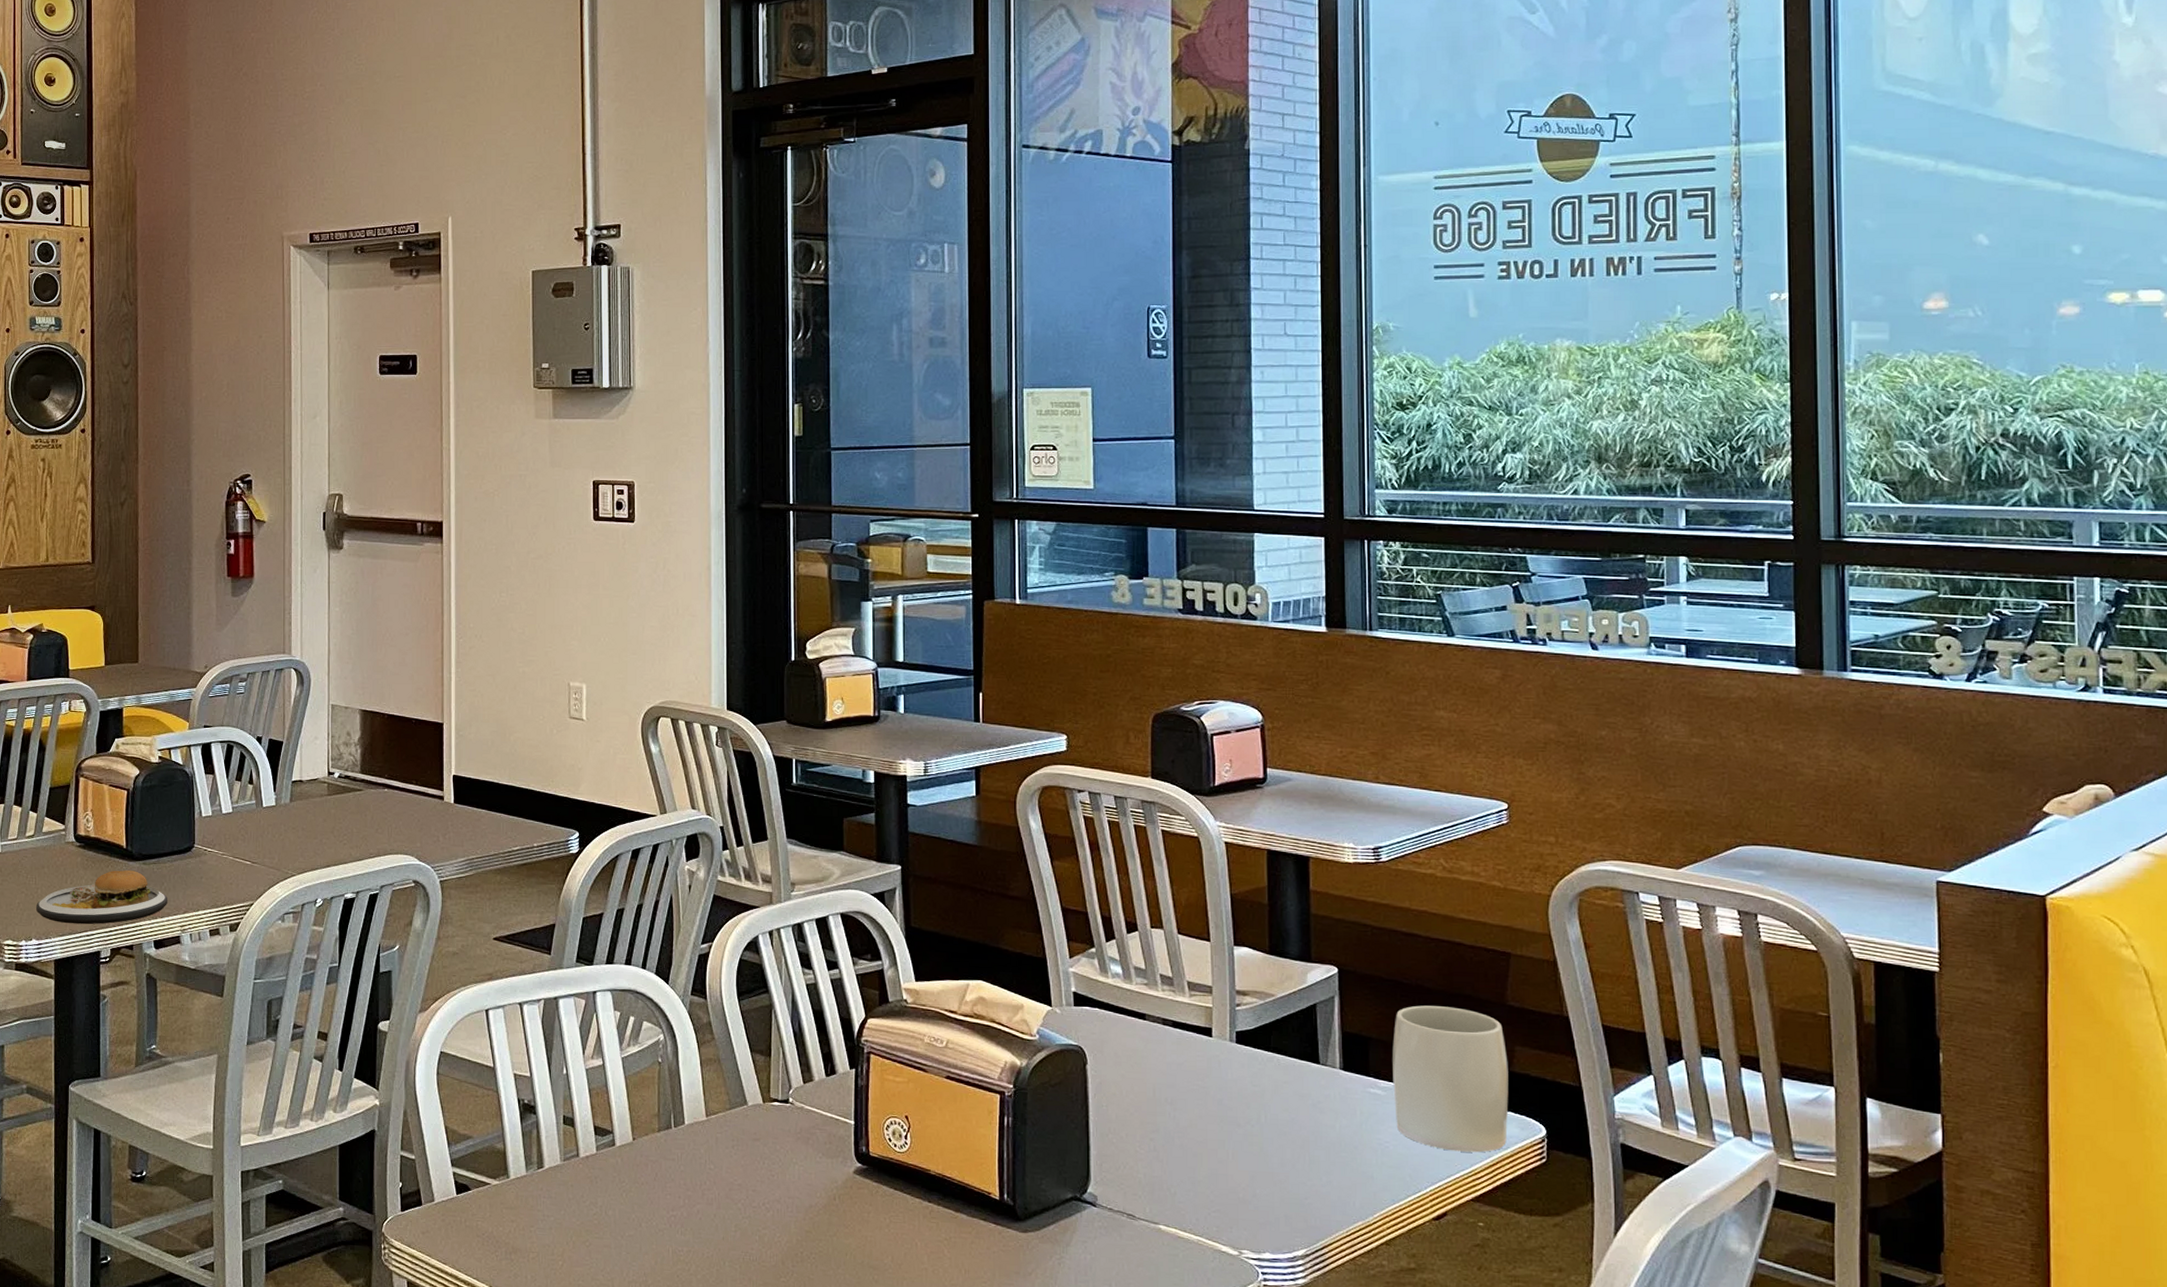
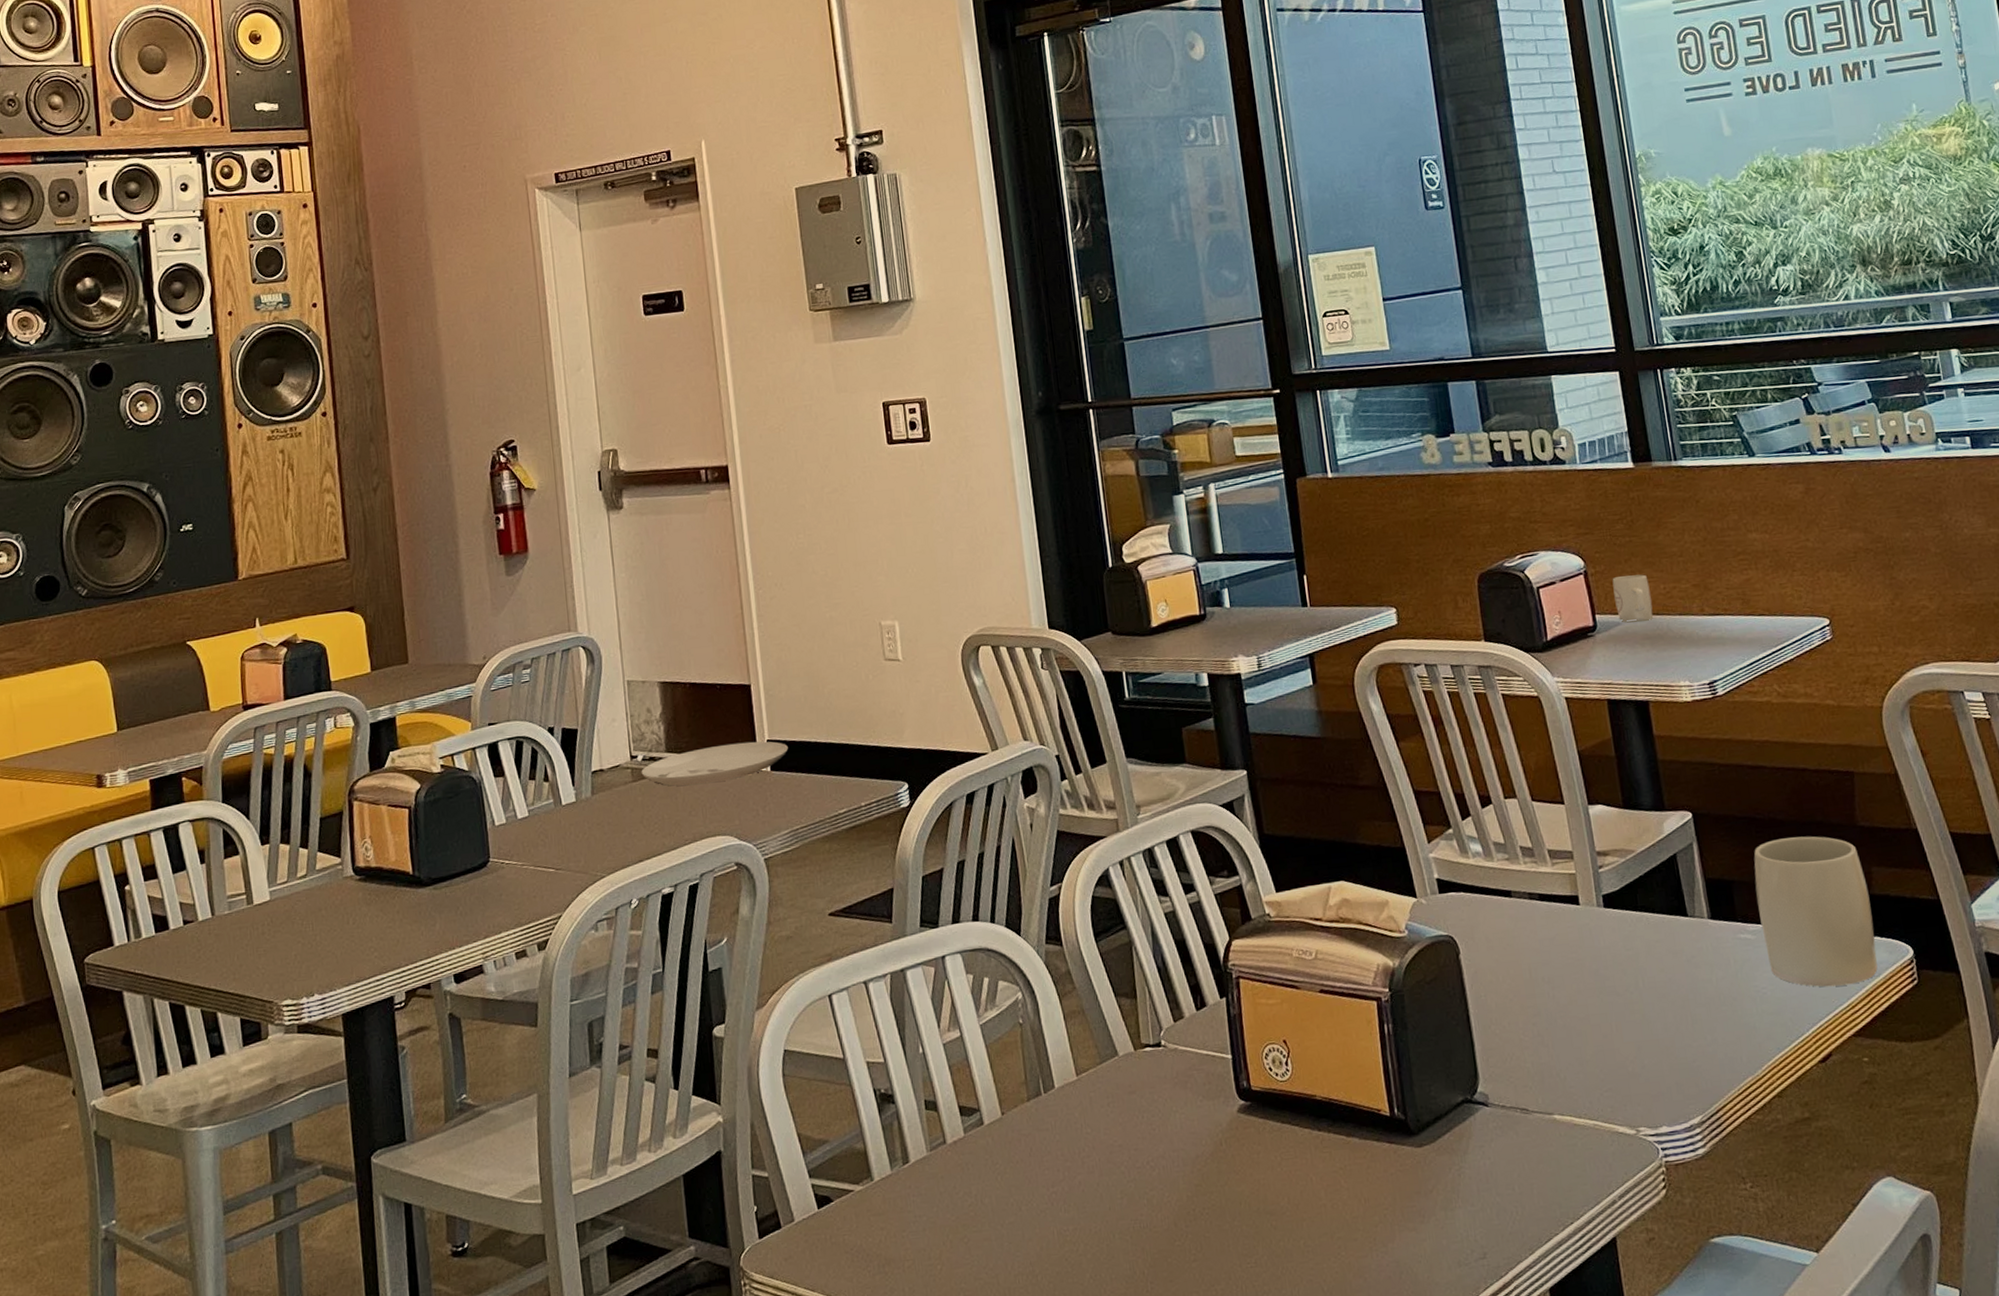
hamburger: present [36,869,168,925] -> none [316,898,466,971]
plate: none [336,773,472,807] -> present [641,741,788,787]
mug: none [1289,735,1327,782] -> present [1612,574,1654,623]

